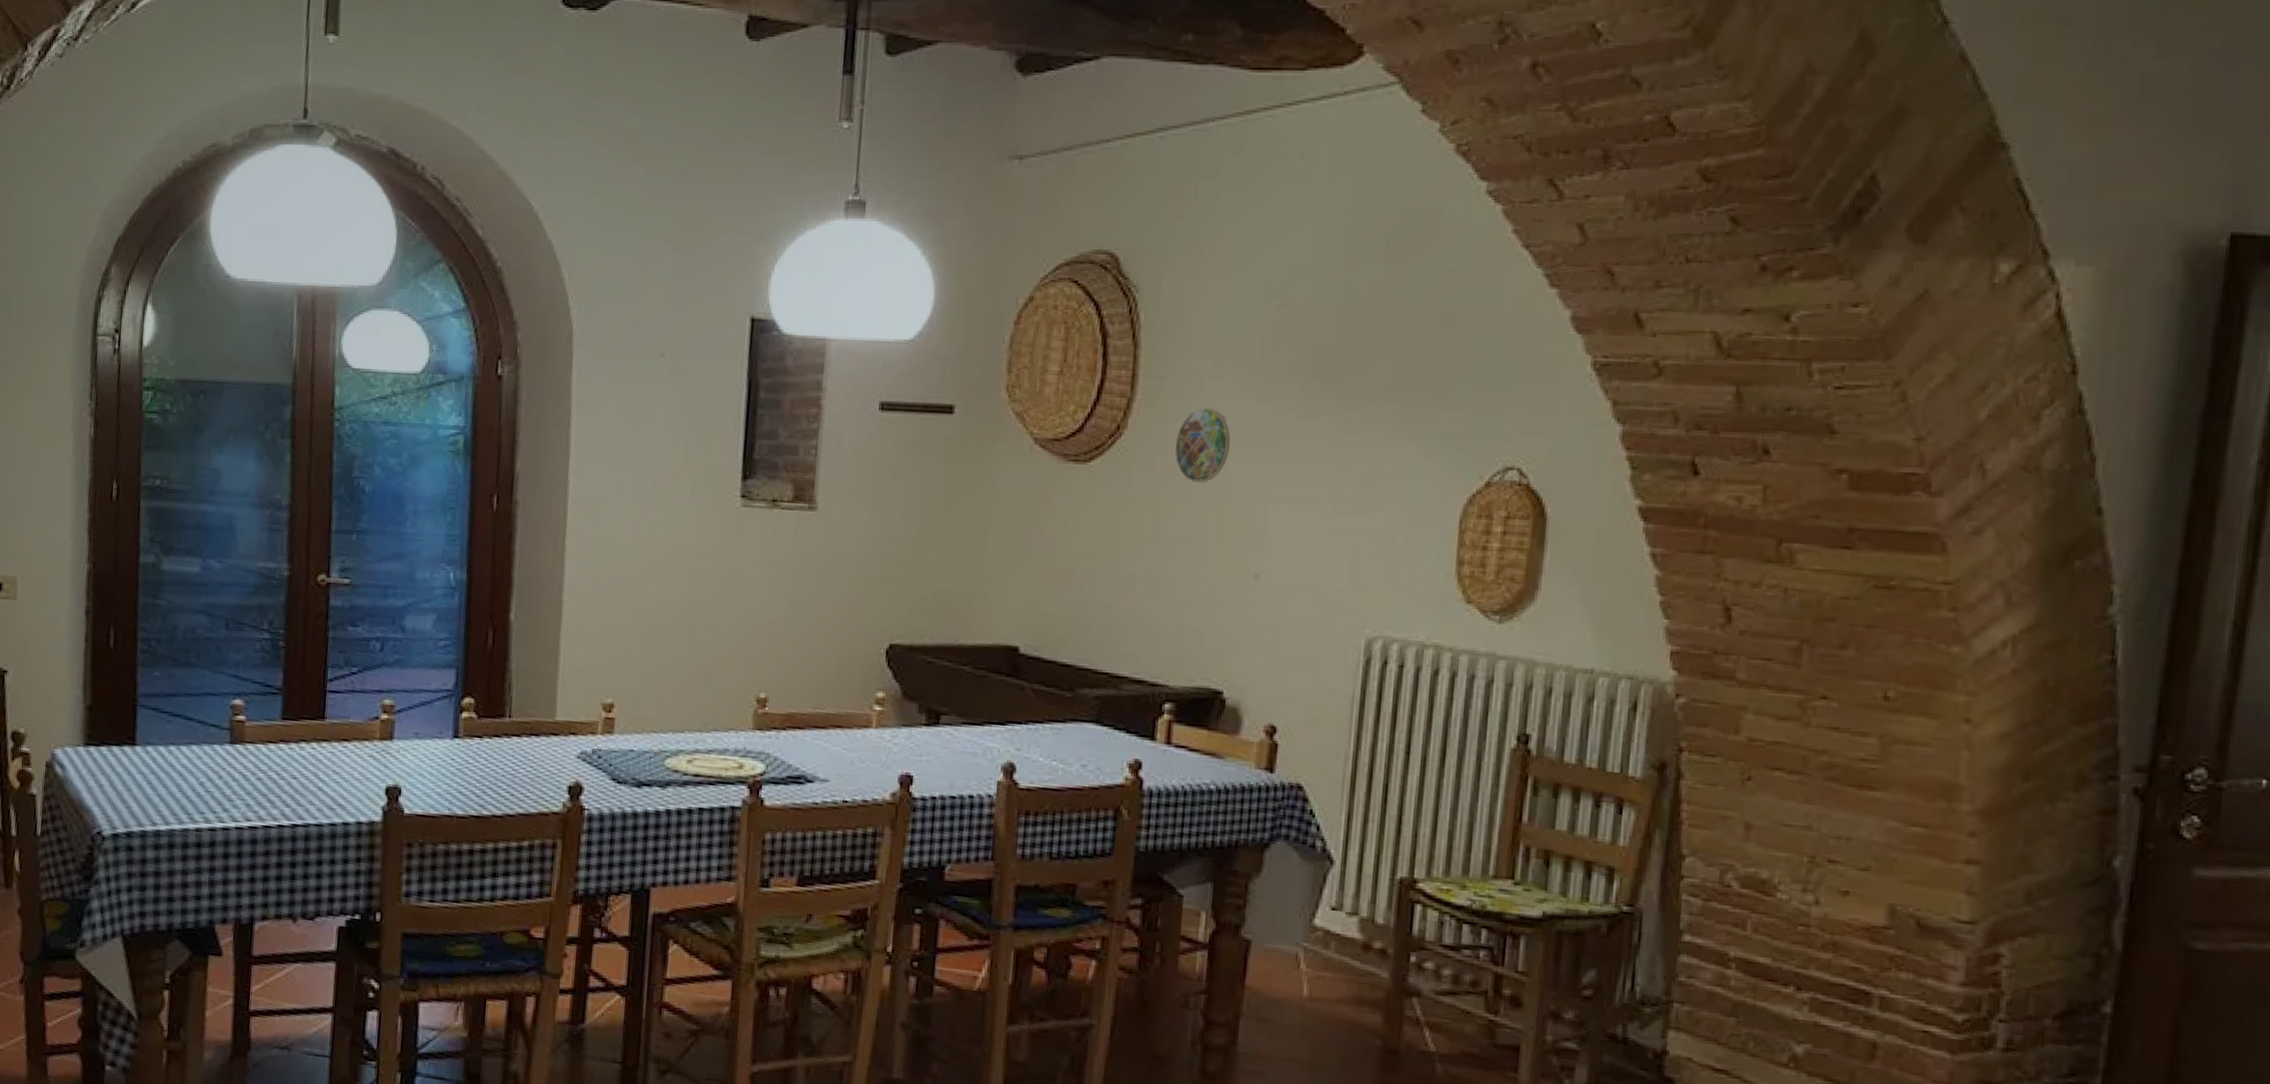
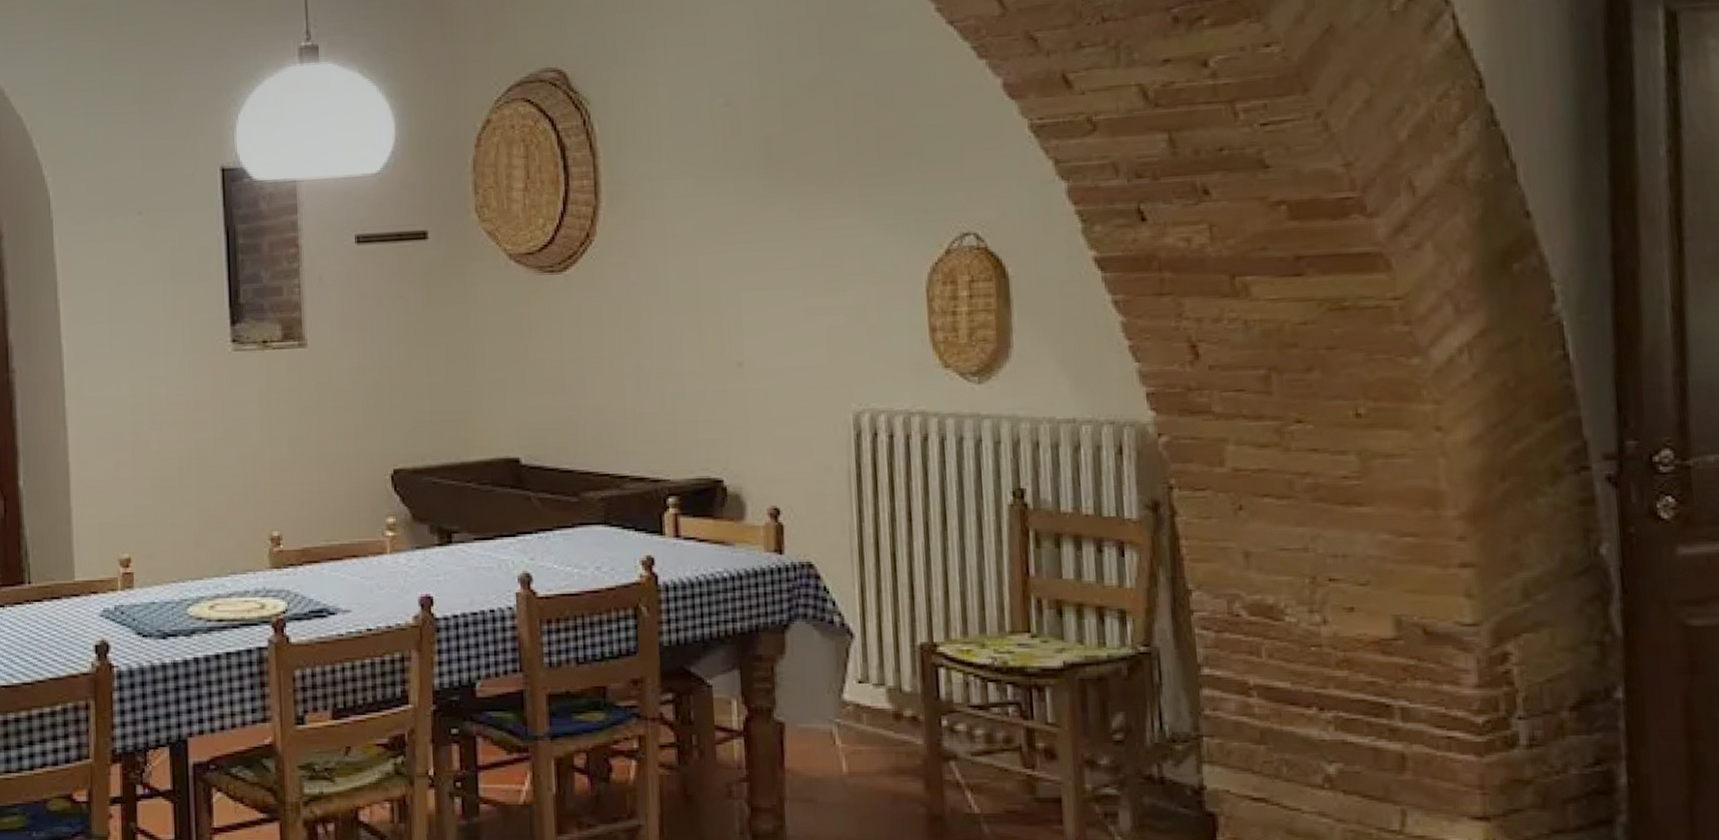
decorative plate: present [1174,407,1231,483] -> none [644,206,697,280]

